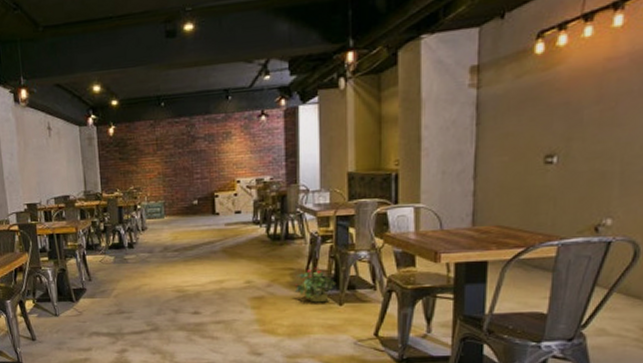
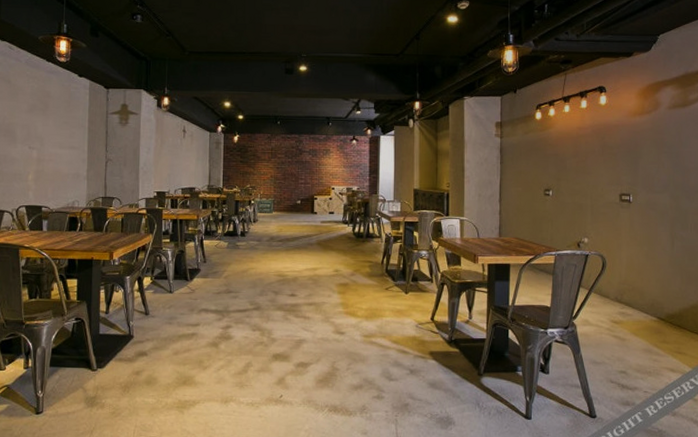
potted plant: present [294,267,336,303] -> none [372,261,404,291]

